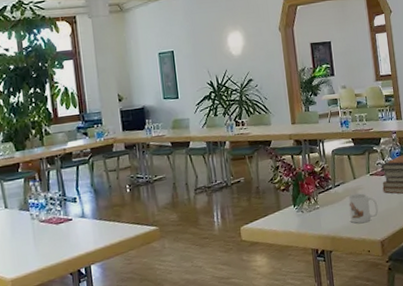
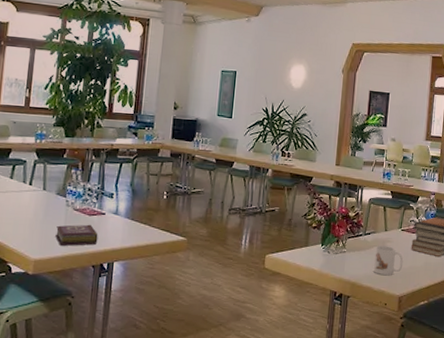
book: none [26,232,70,260] -> present [54,224,98,246]

